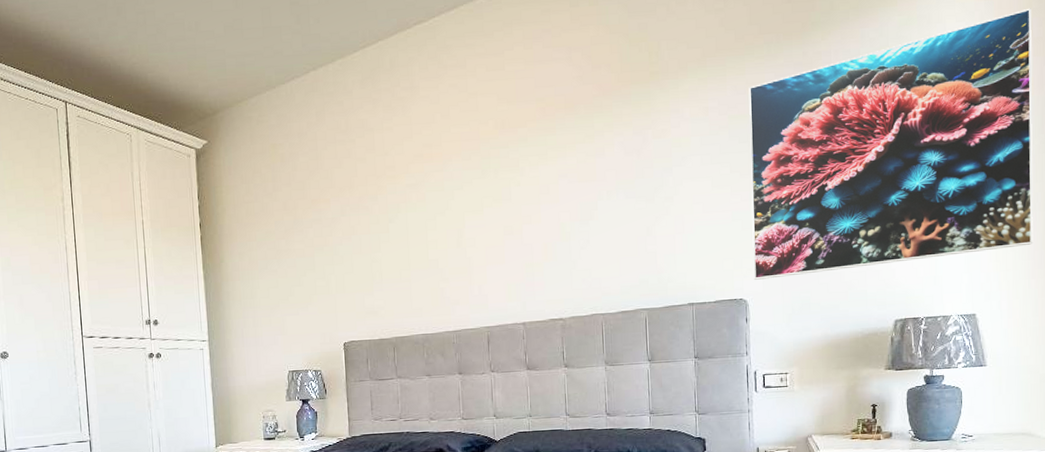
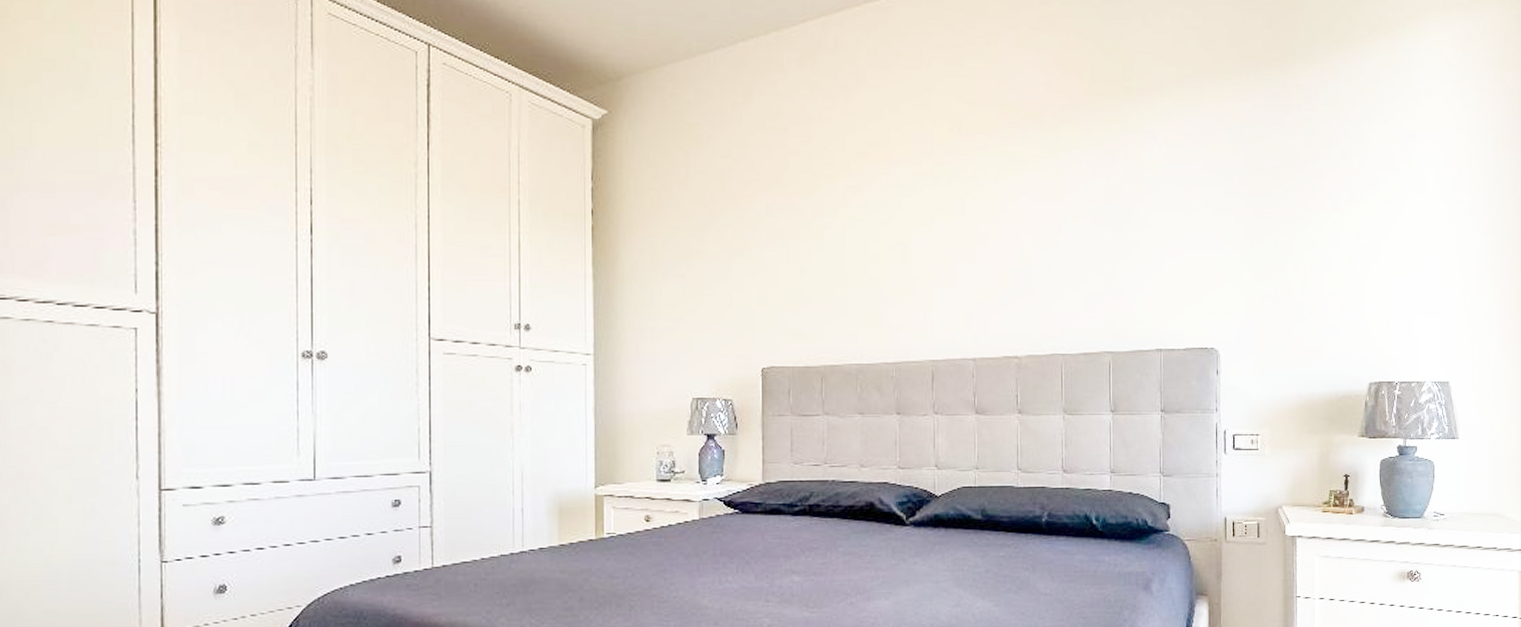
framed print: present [748,8,1033,280] -> none [1226,63,1506,328]

